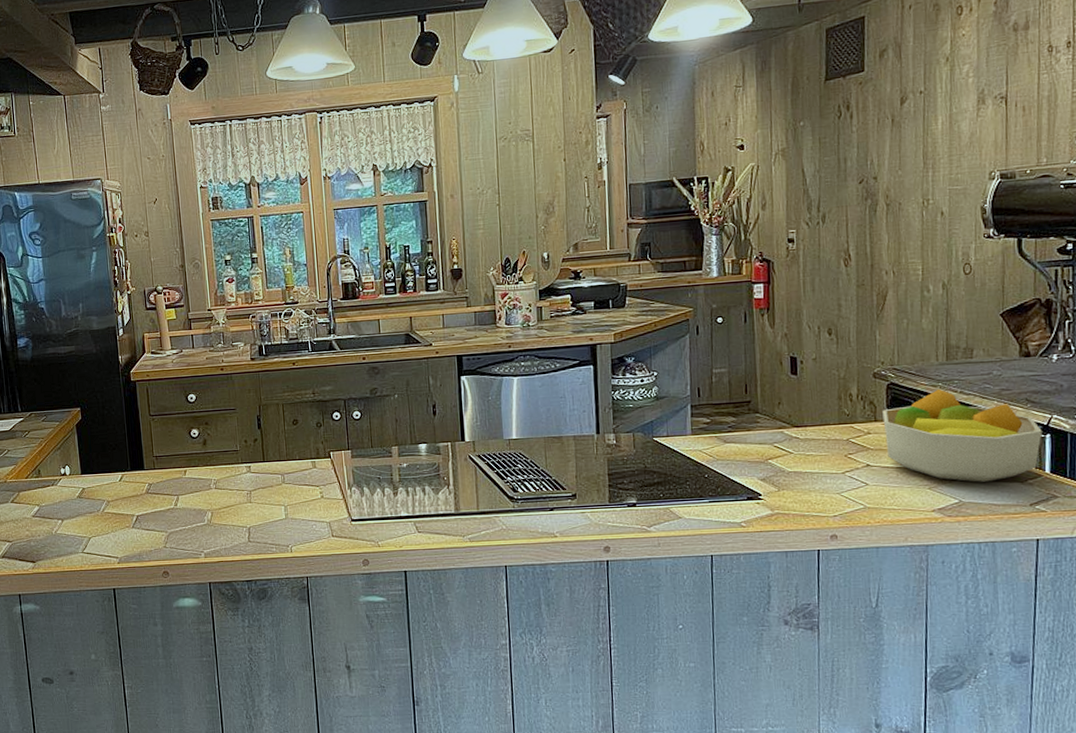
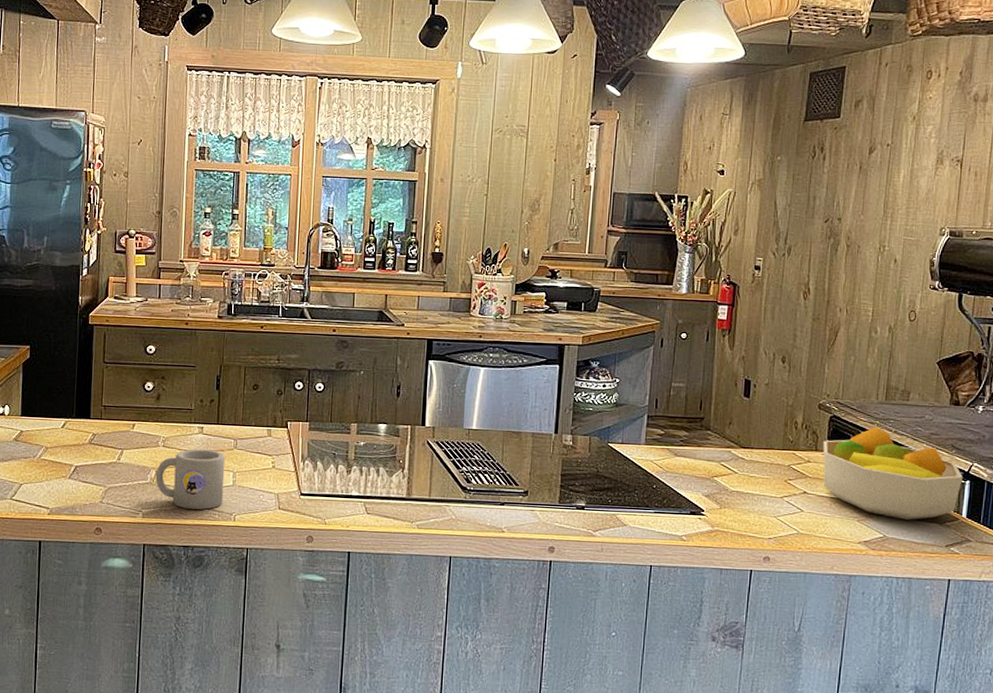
mug: none [211,487,279,545] -> present [155,449,226,510]

